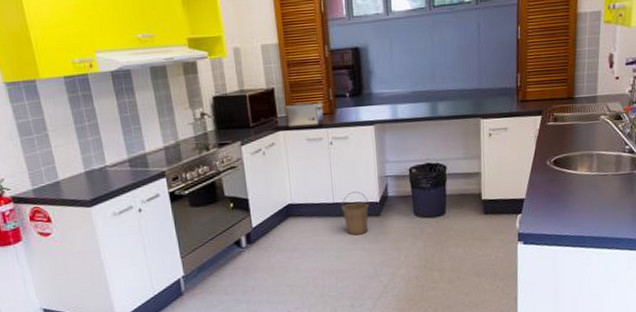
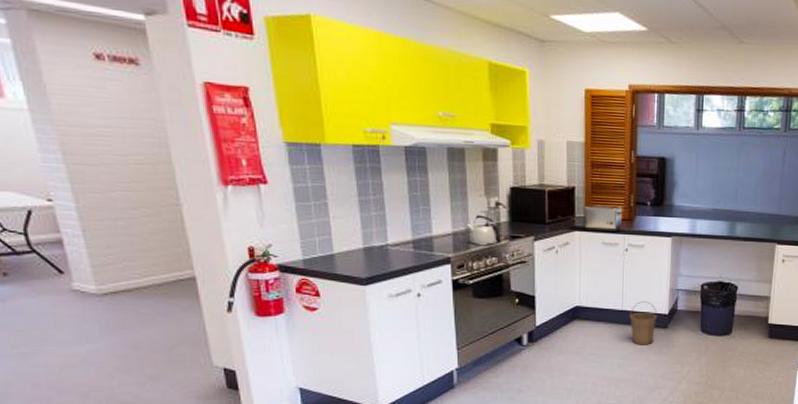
kettle: none [175,127,210,157] -> present [465,215,501,246]

